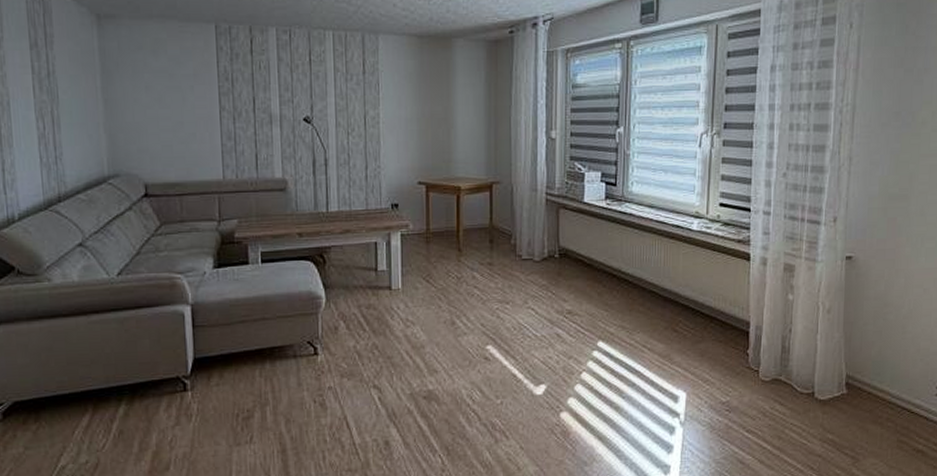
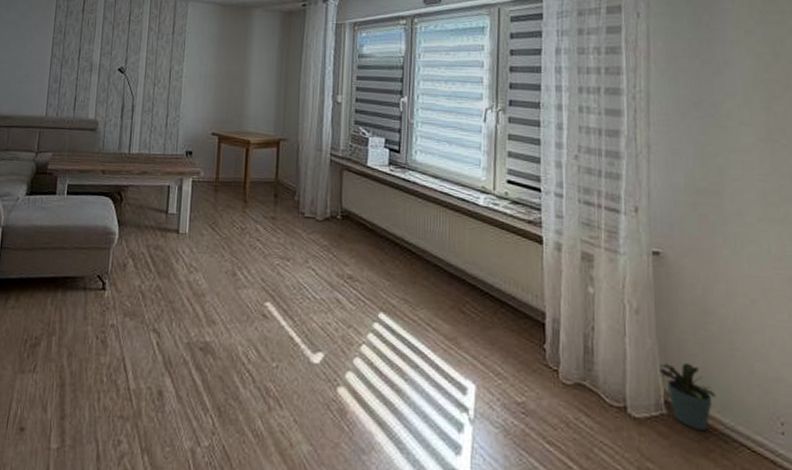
potted plant: none [843,349,888,402] -> present [659,362,717,430]

